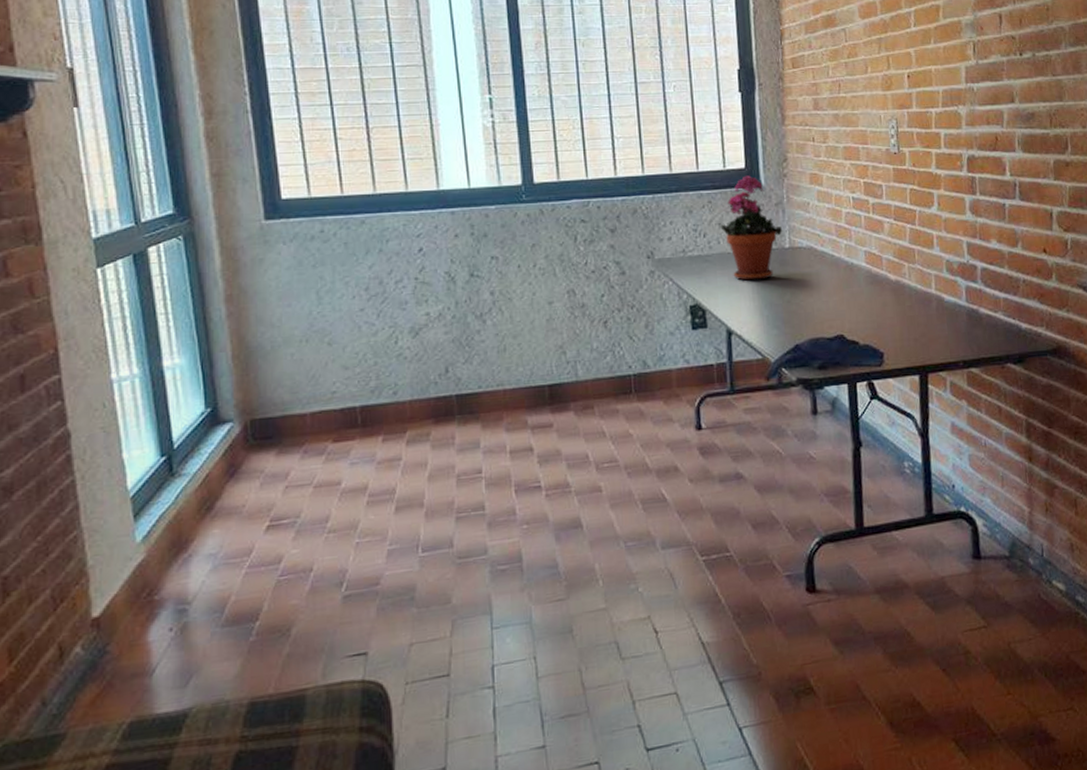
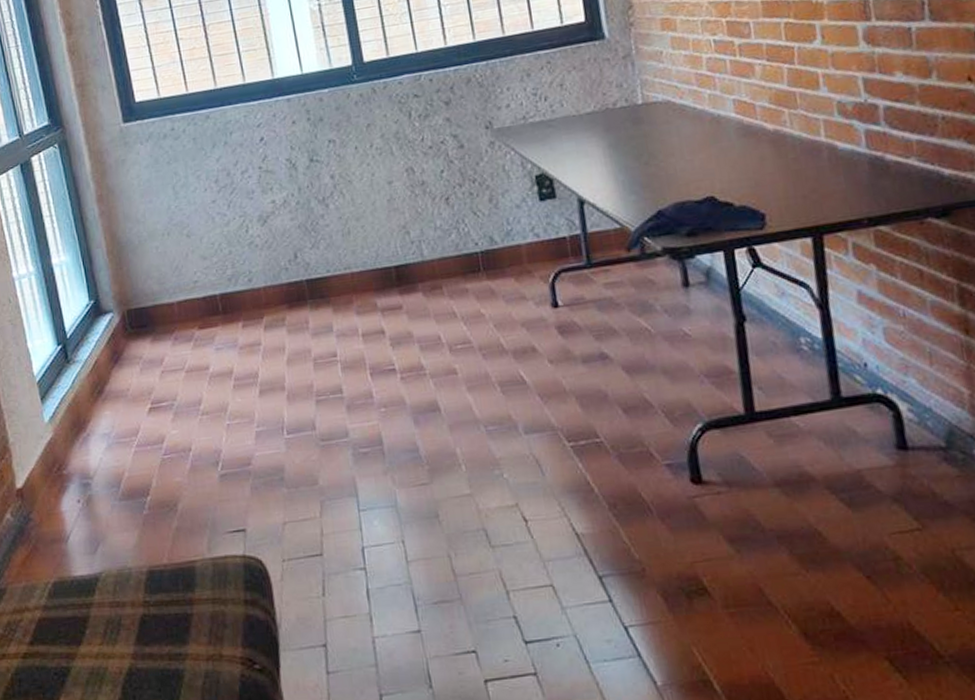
potted plant: present [720,175,783,281] -> none [562,29,634,145]

